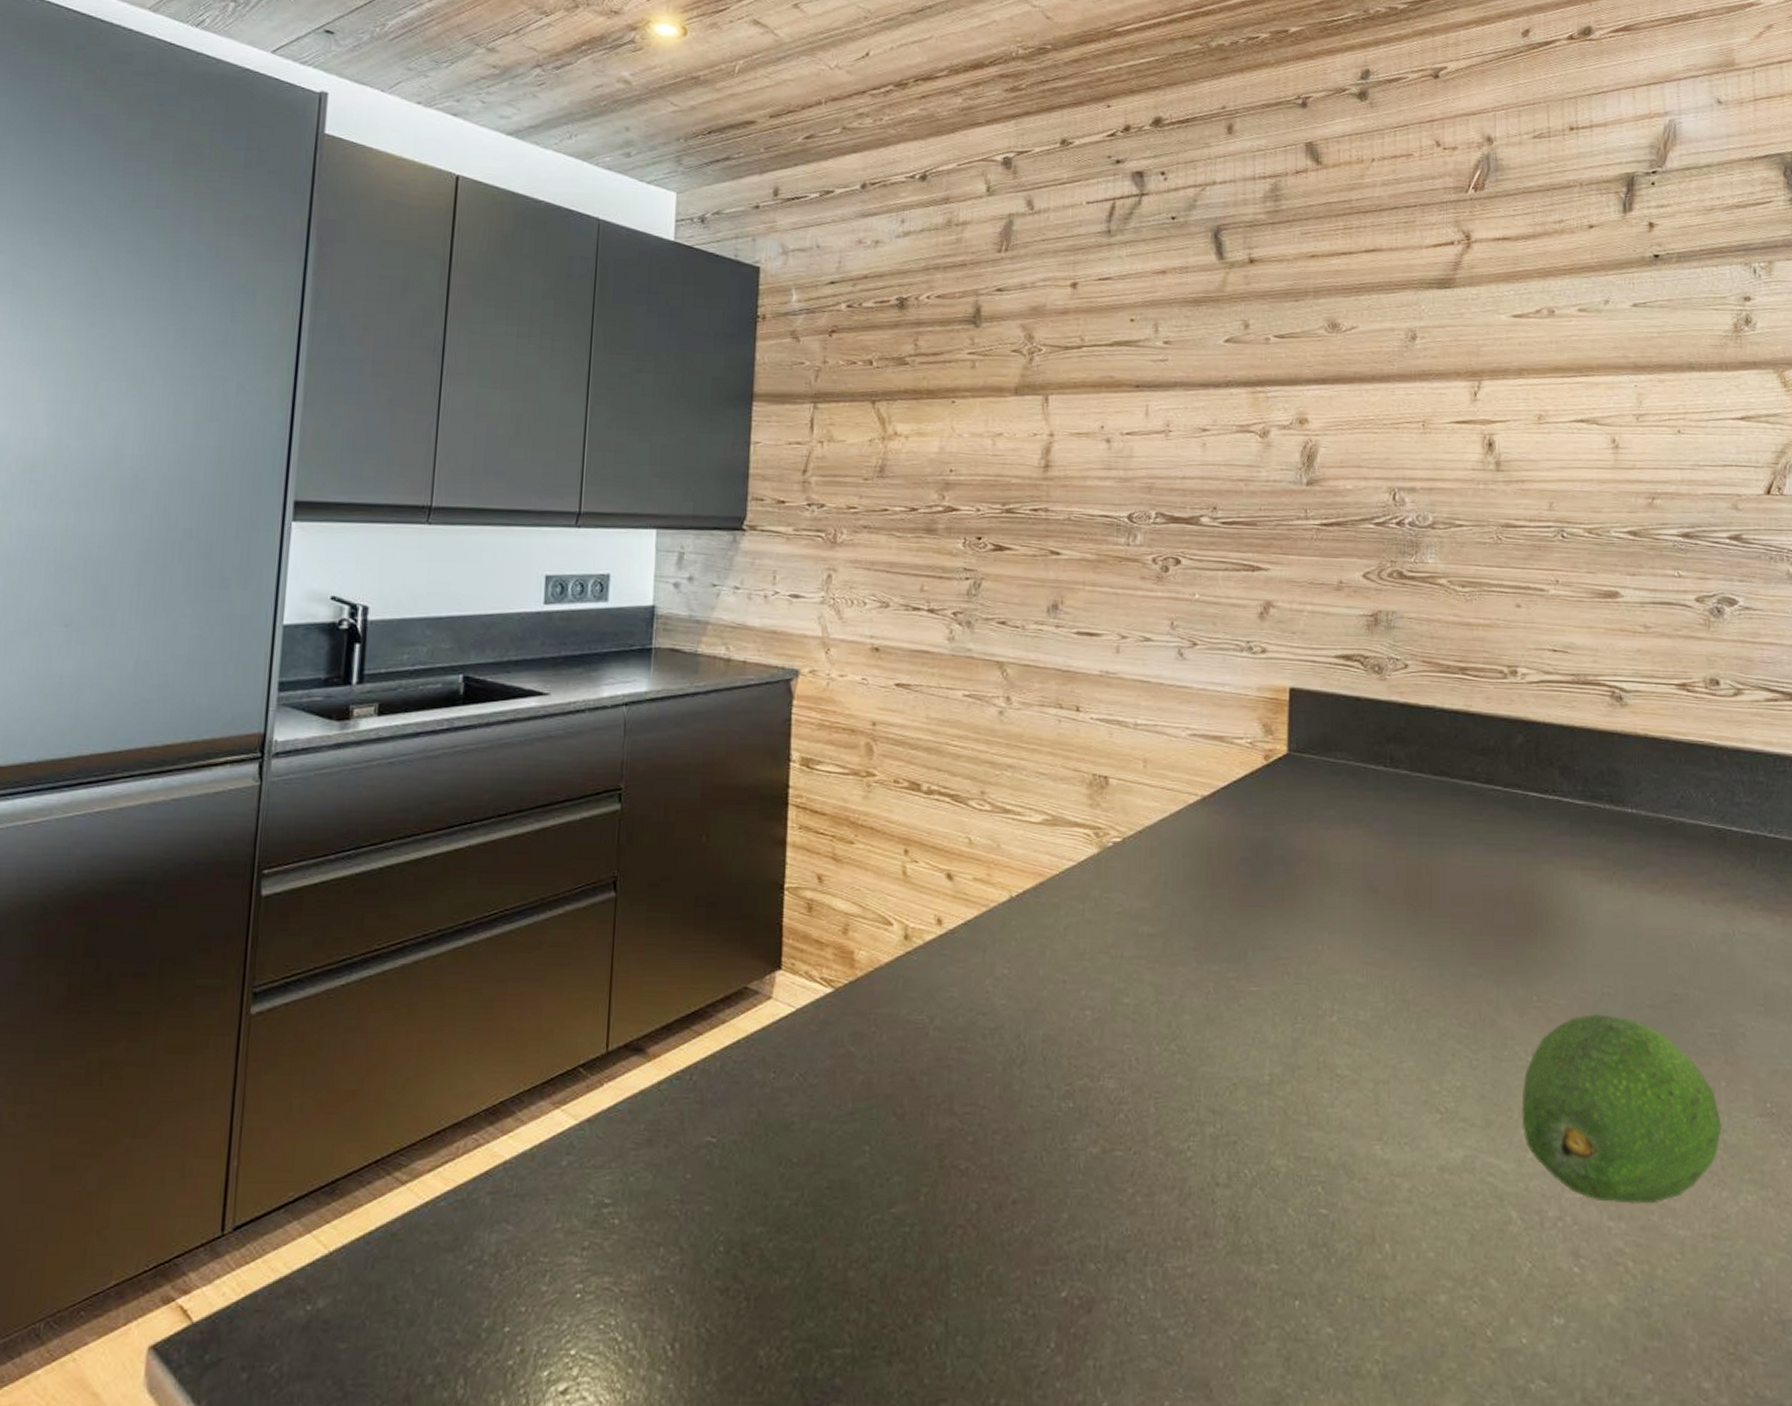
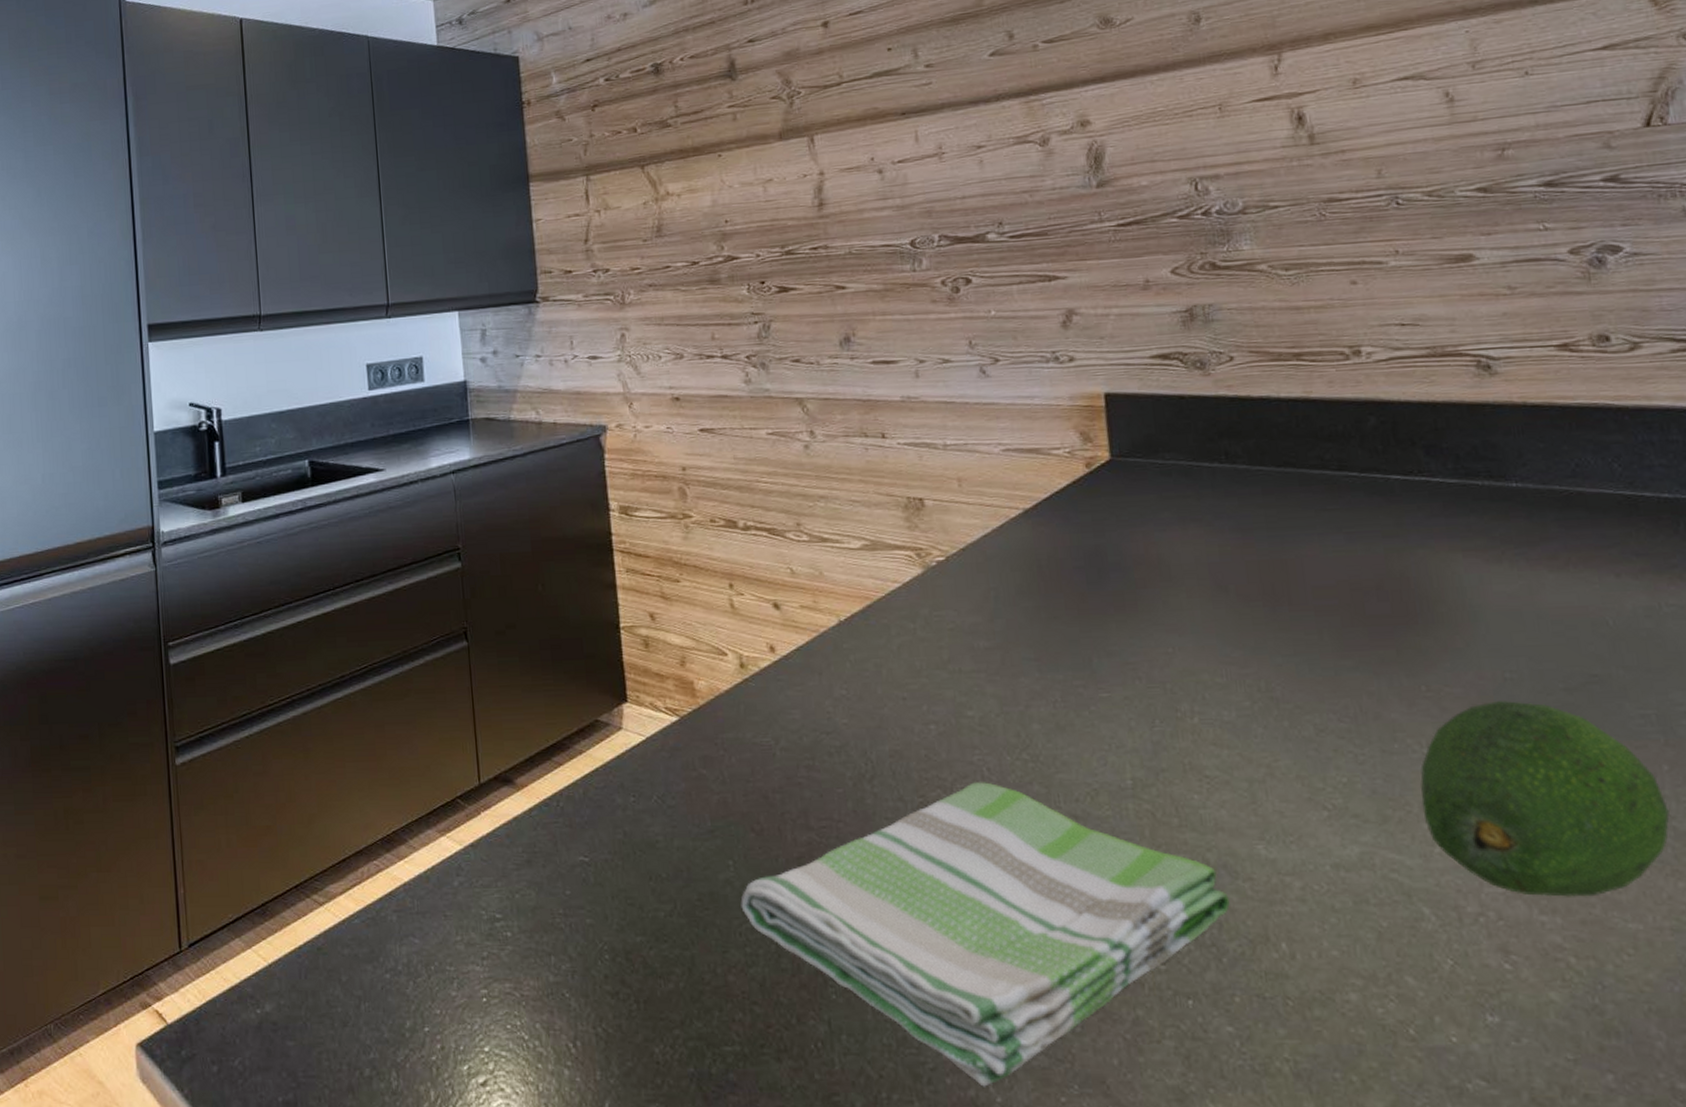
dish towel: none [872,1072,1344,1391] -> present [740,782,1230,1087]

